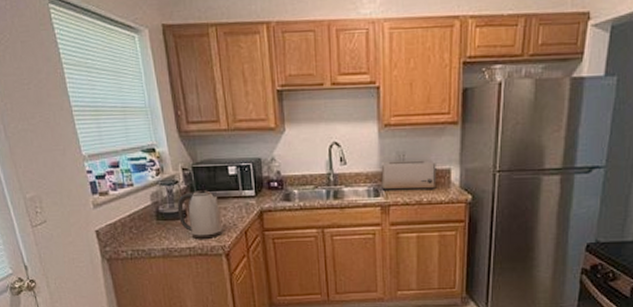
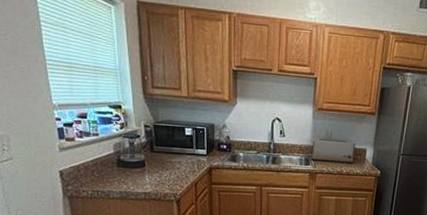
kettle: present [177,190,223,240] -> none [137,145,176,188]

